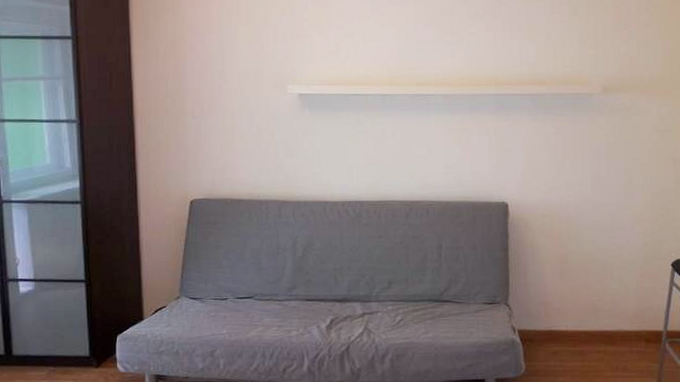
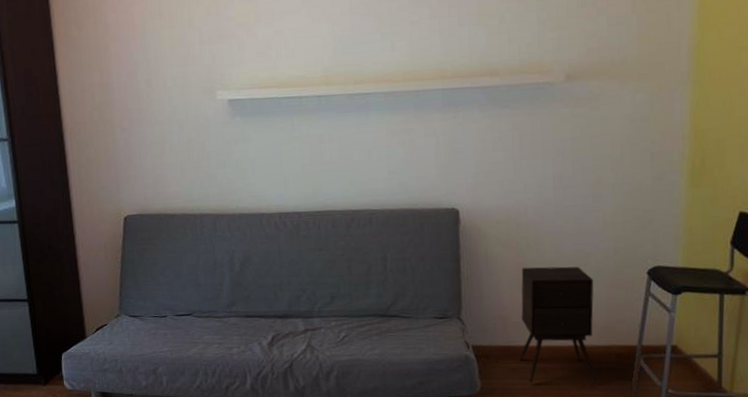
side table: none [559,257,629,365] -> present [518,266,597,383]

